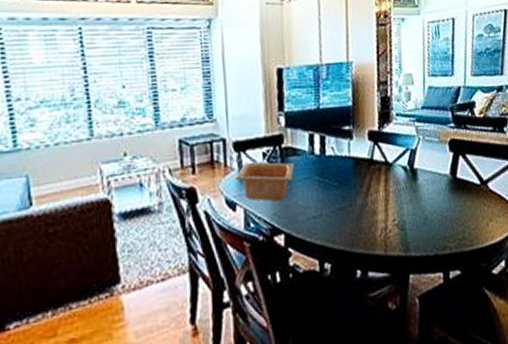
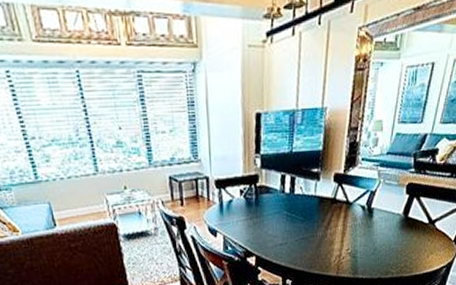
serving bowl: present [235,162,295,201] -> none [217,197,267,231]

